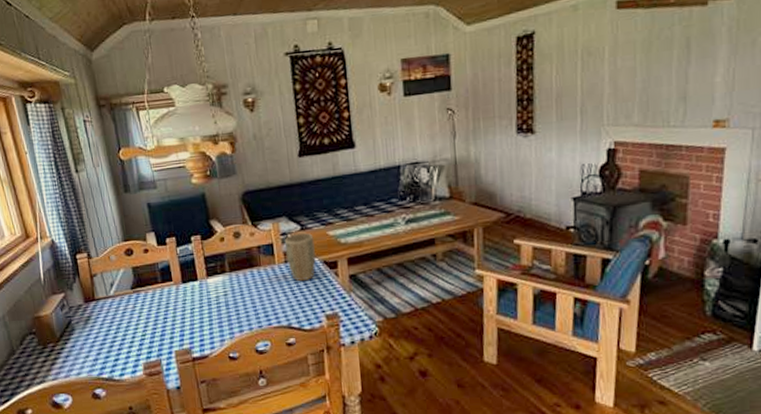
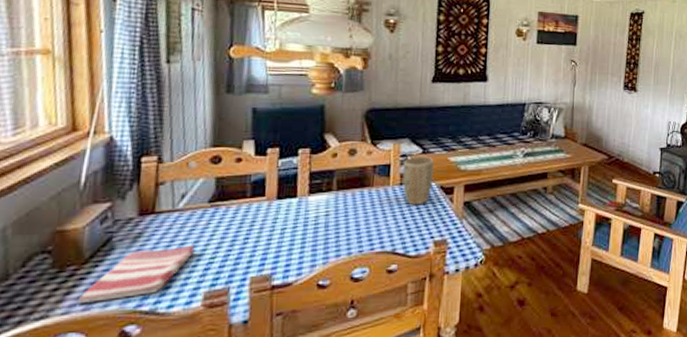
dish towel: none [60,325,130,371] -> present [77,245,195,303]

